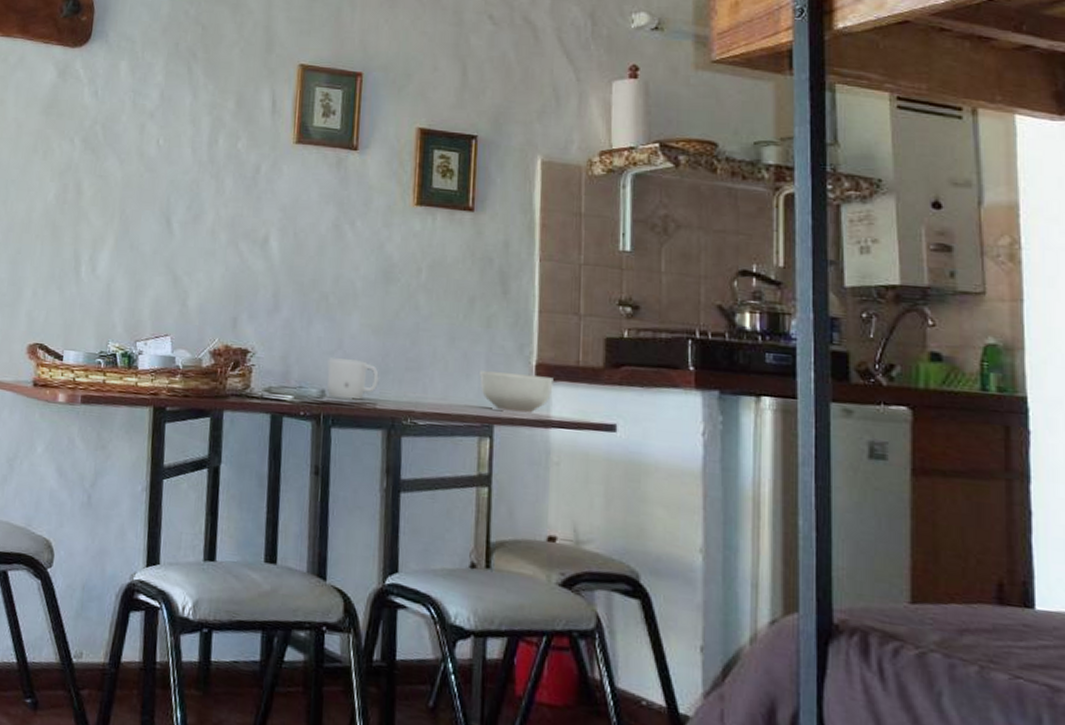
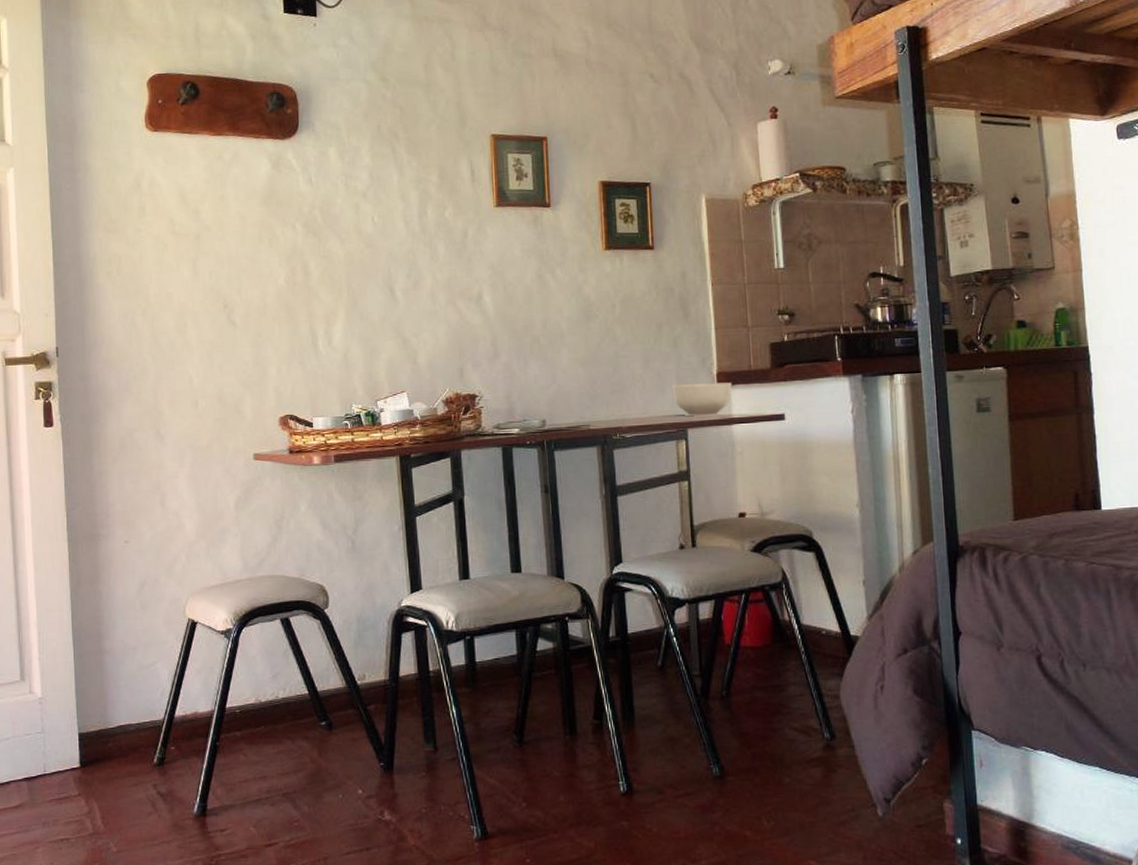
mug: present [327,358,379,400] -> none [545,390,590,425]

